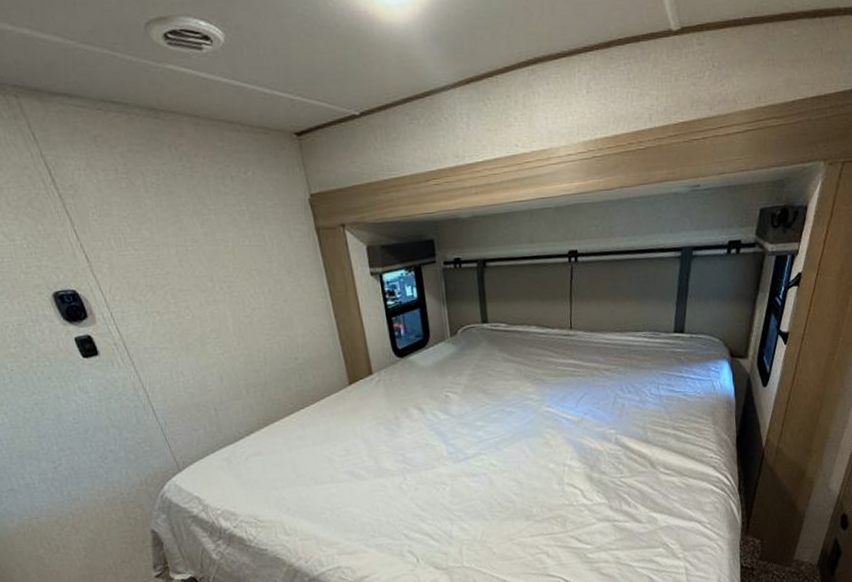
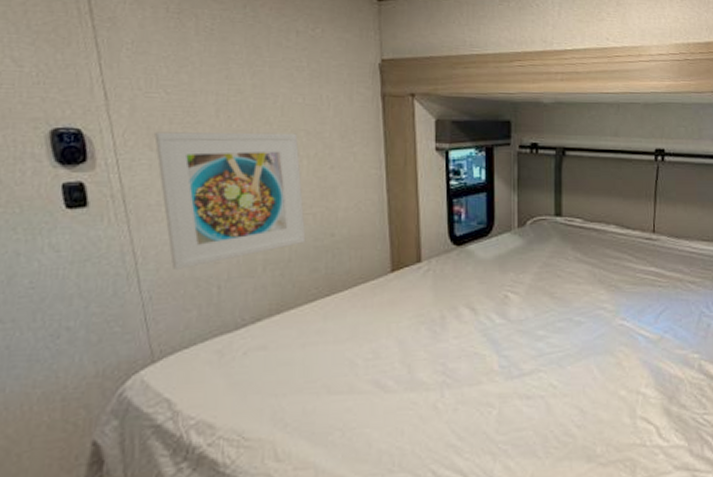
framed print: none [134,273,276,400] -> present [154,132,306,271]

